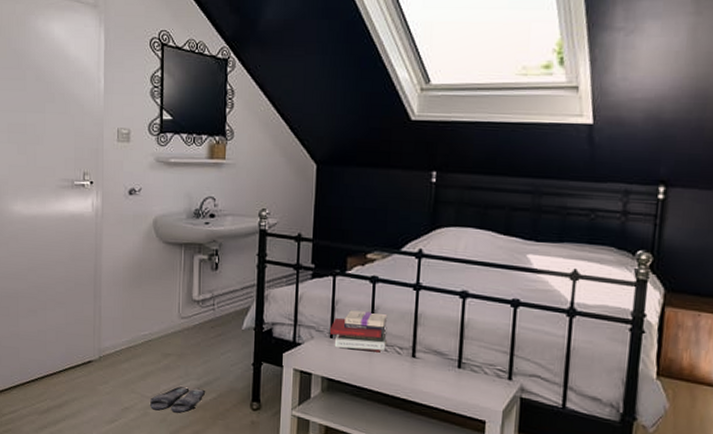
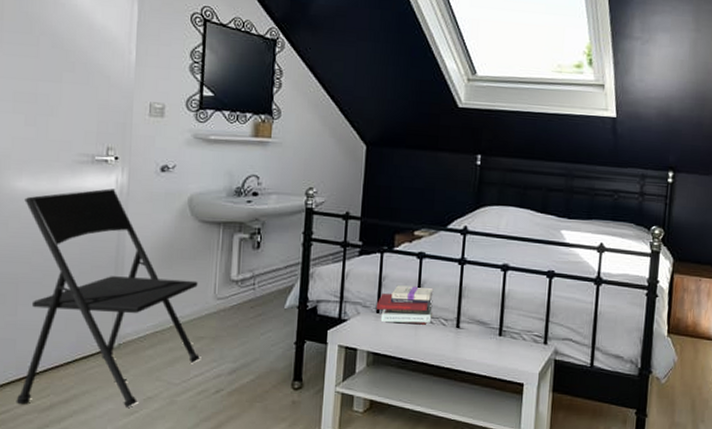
folding chair: none [20,211,168,417] -> present [16,188,200,409]
slippers: present [149,386,205,413] -> none [177,370,241,399]

